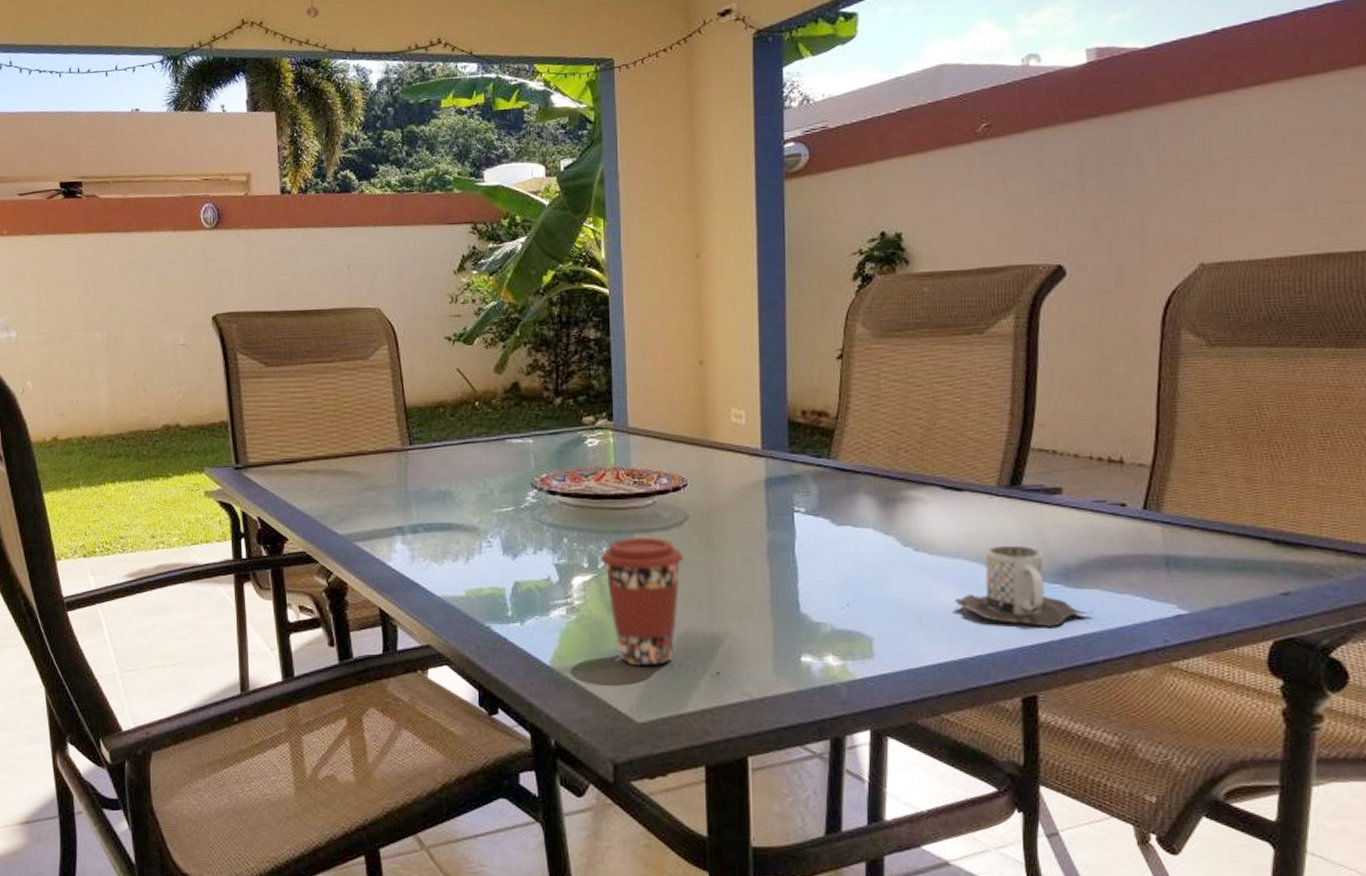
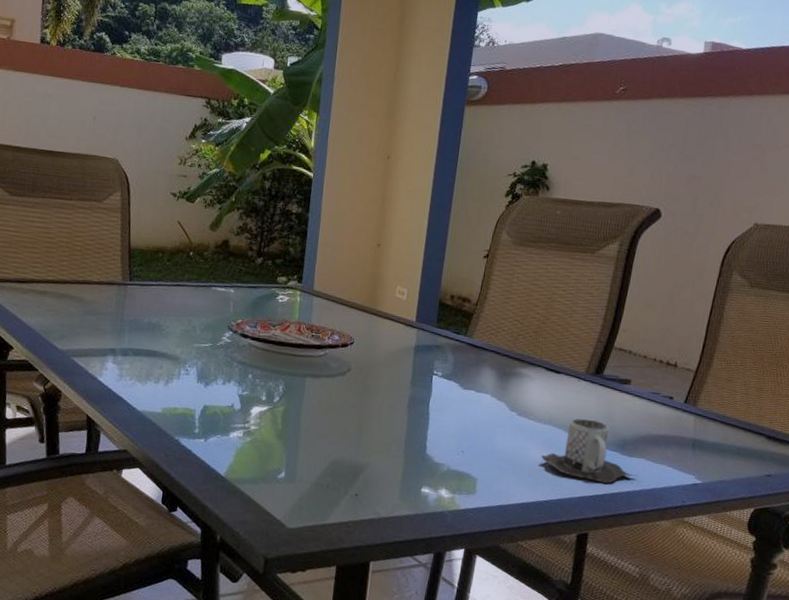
coffee cup: present [600,536,684,667] -> none [276,379,343,485]

